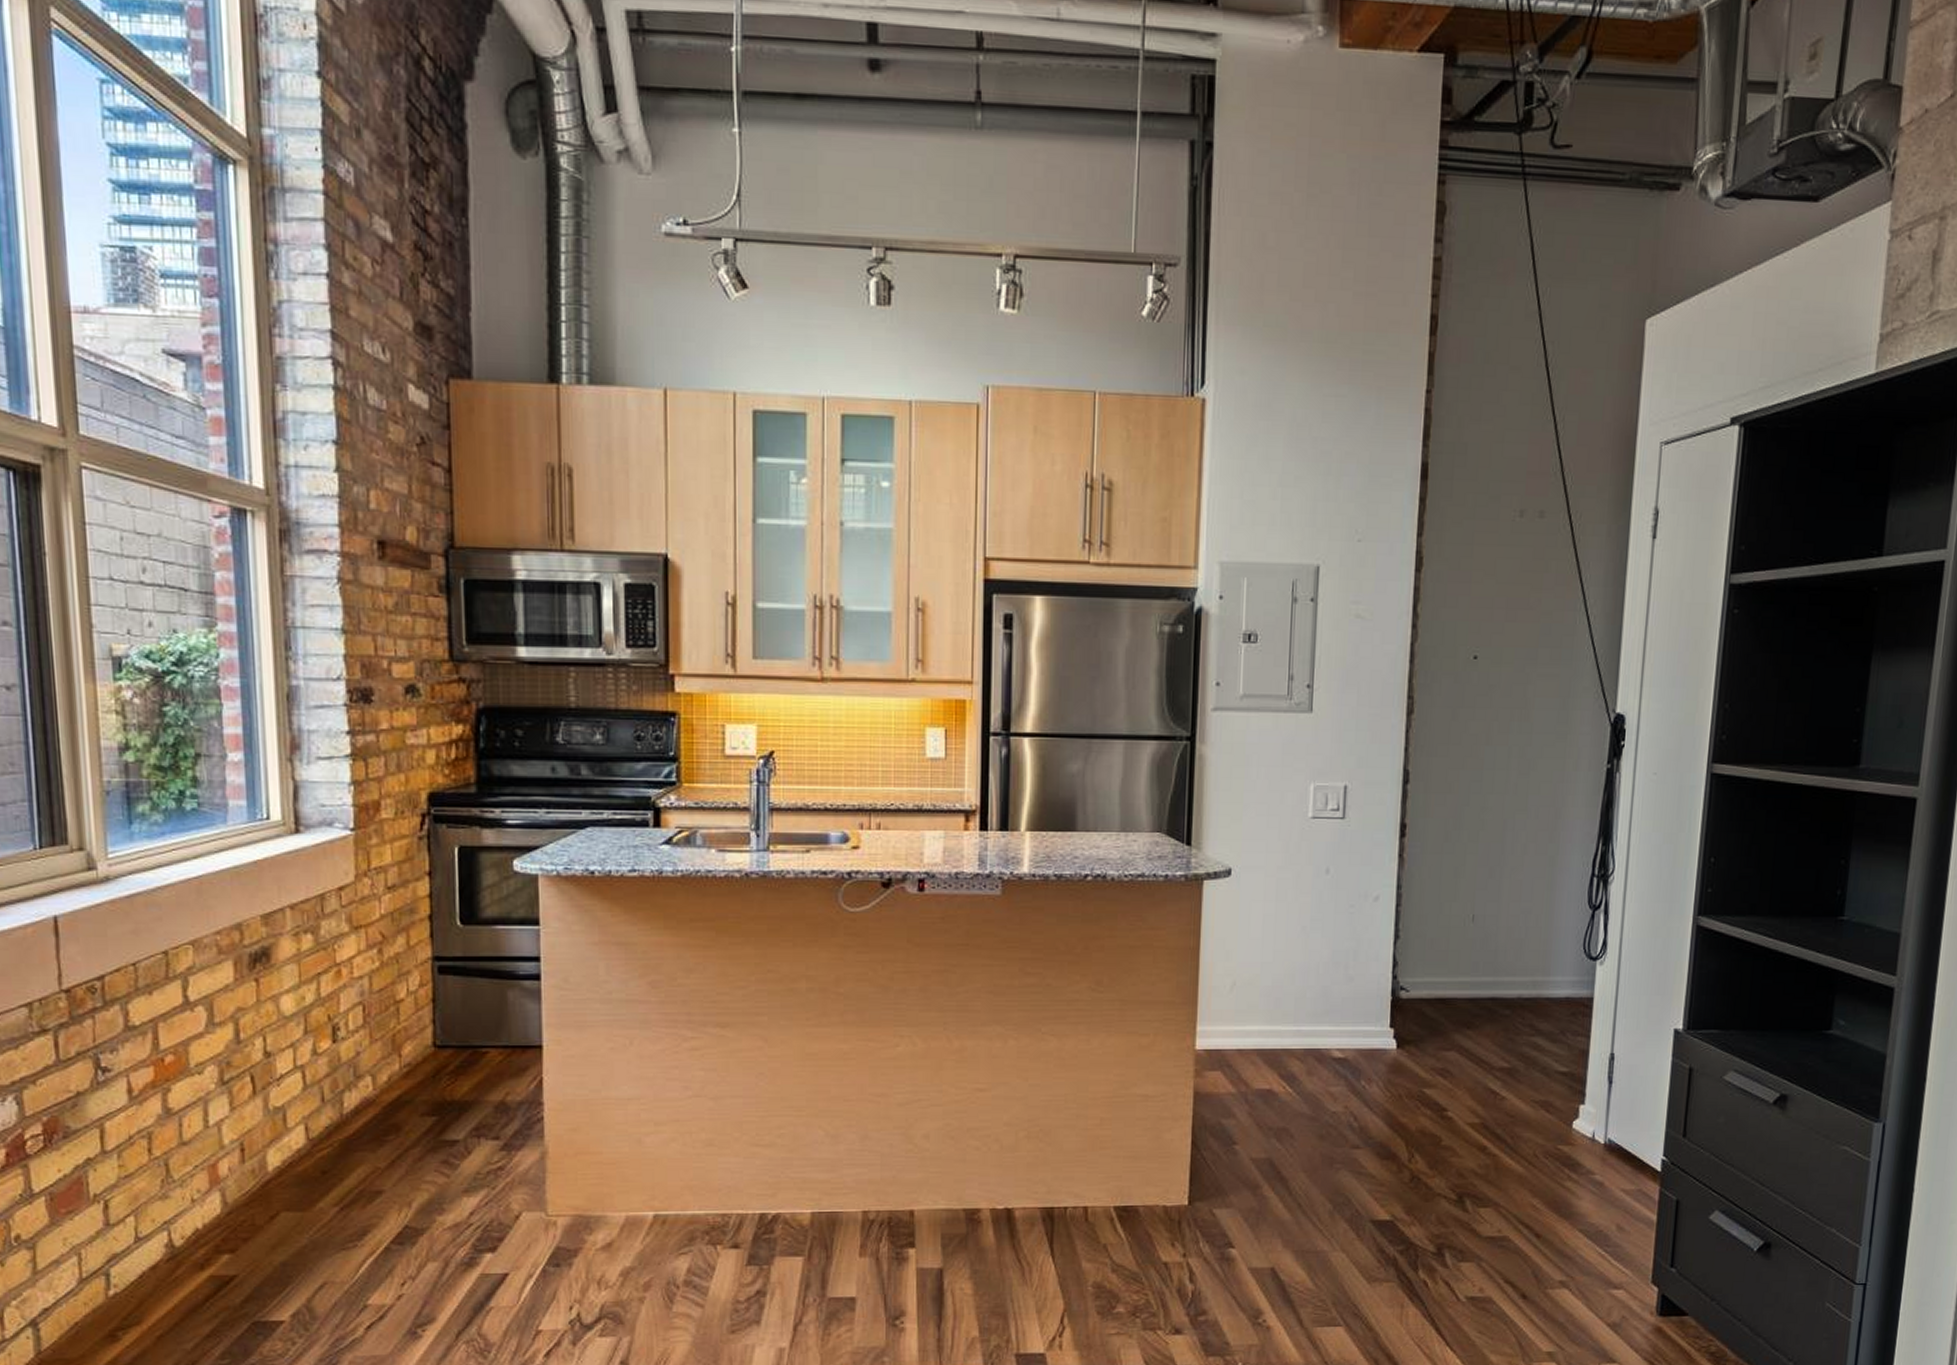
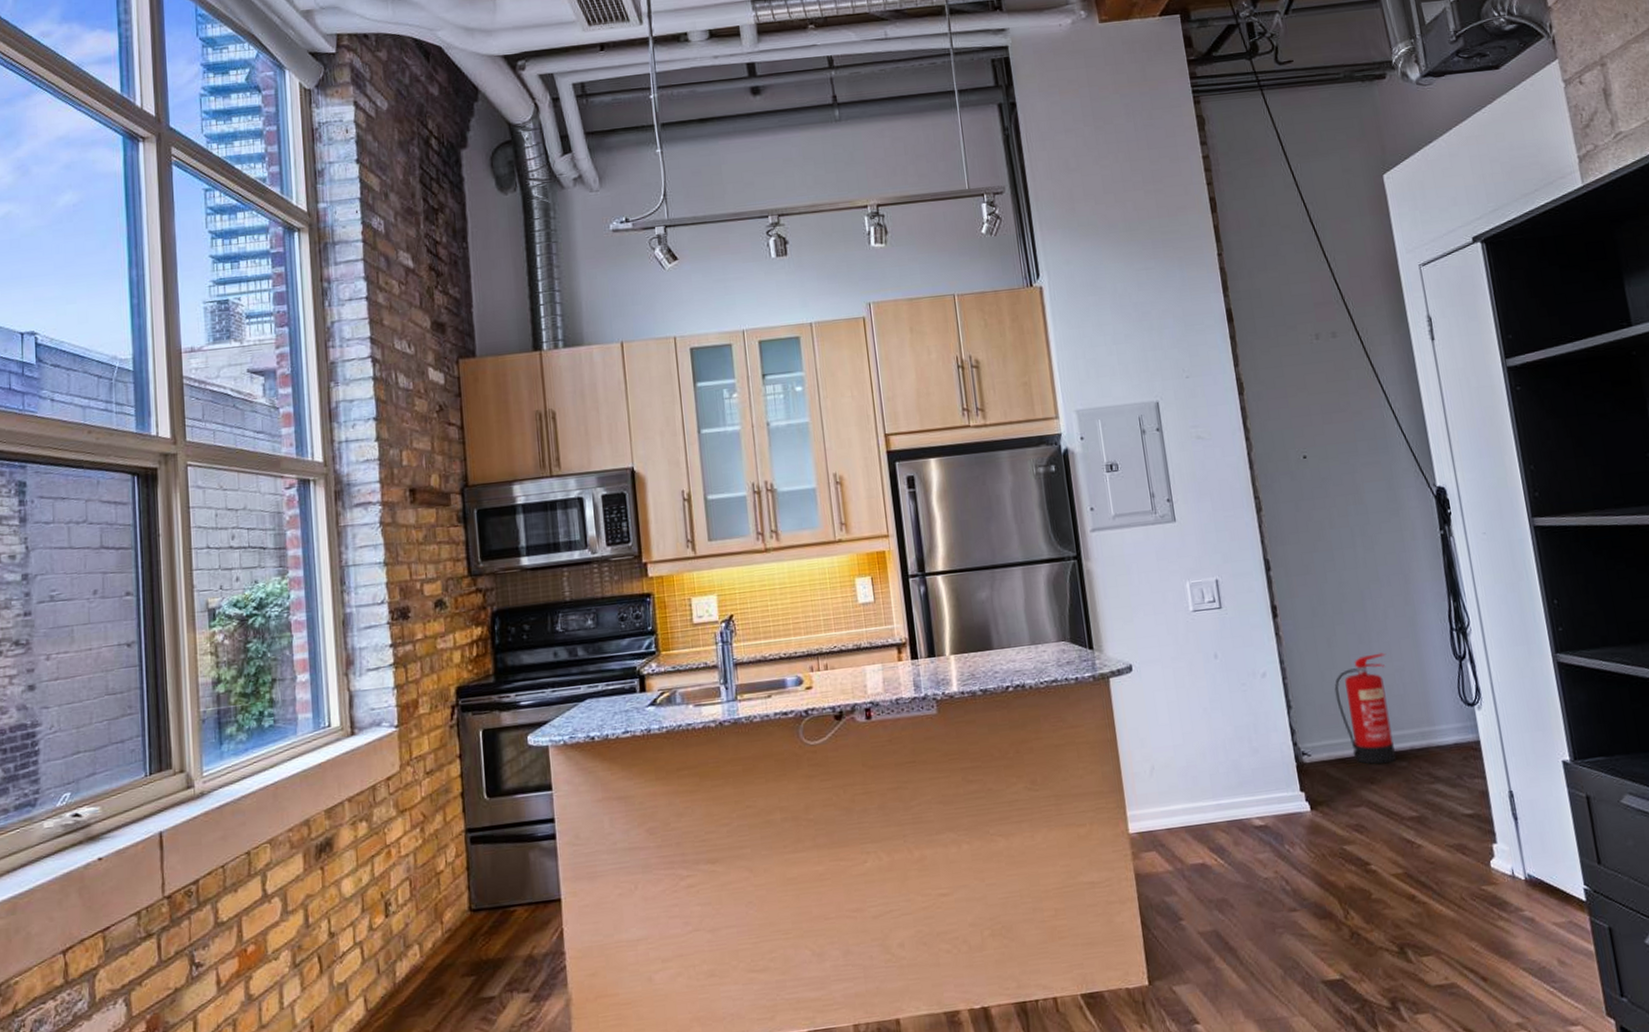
fire extinguisher: none [1450,891,1516,1010] -> present [1334,652,1396,765]

